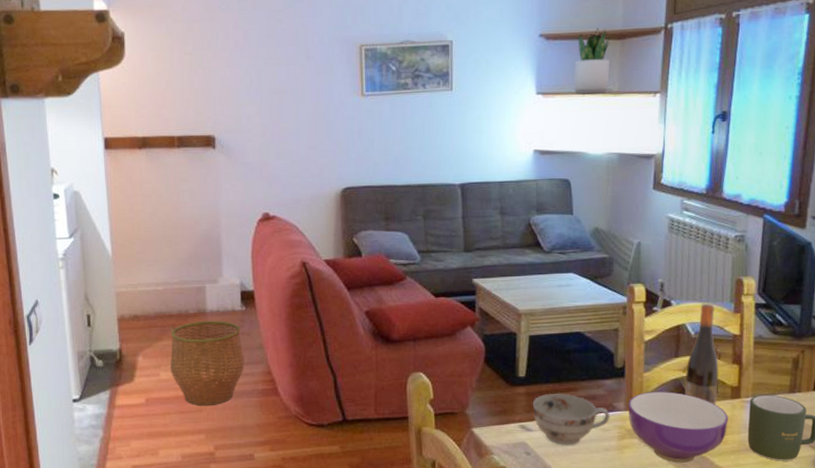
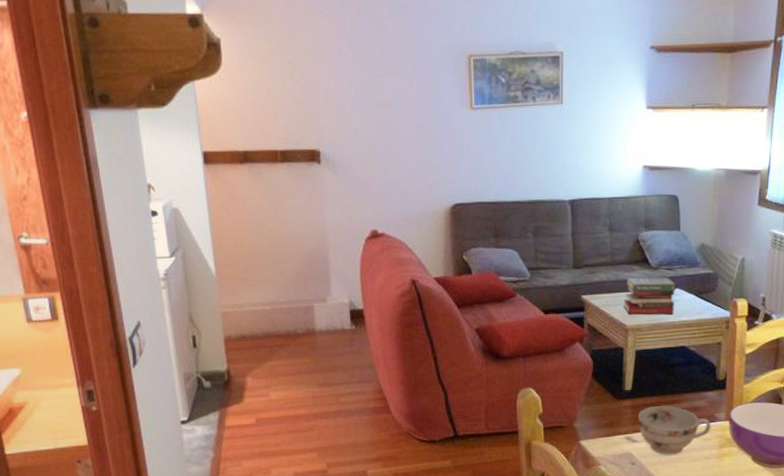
basket: present [169,320,245,406] -> none [279,339,355,425]
books: none [516,261,570,300] -> present [624,277,676,315]
planter: present [574,27,610,95] -> none [684,39,720,109]

